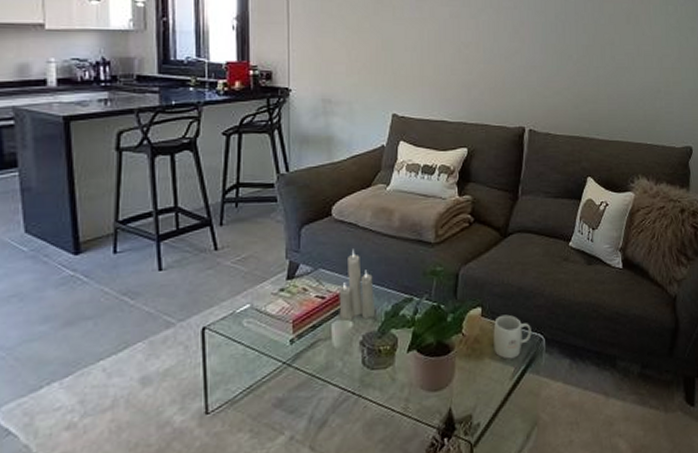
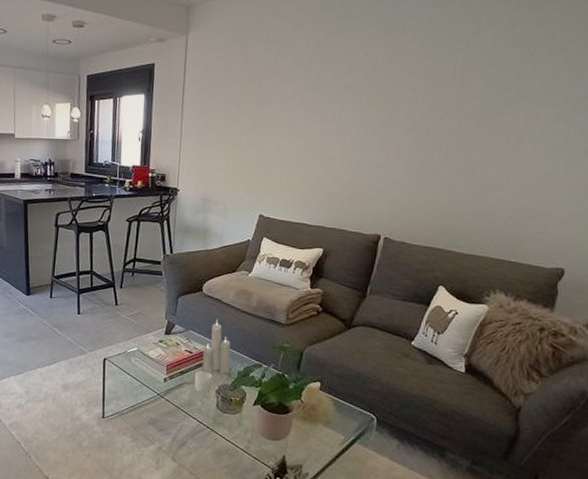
mug: present [493,314,532,360] -> none [327,392,365,430]

